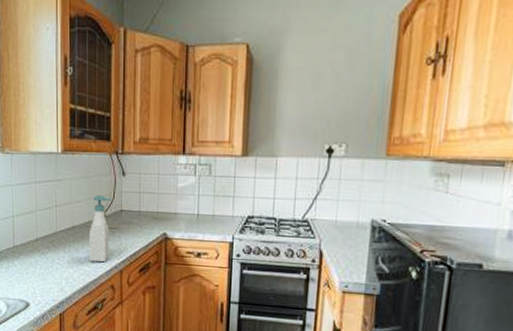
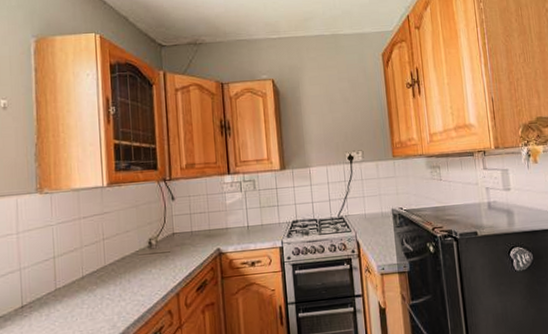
soap bottle: present [88,195,112,263] -> none [140,222,164,290]

